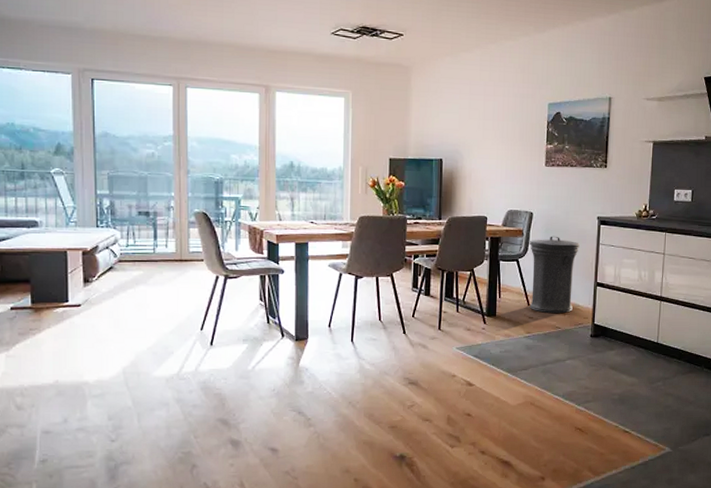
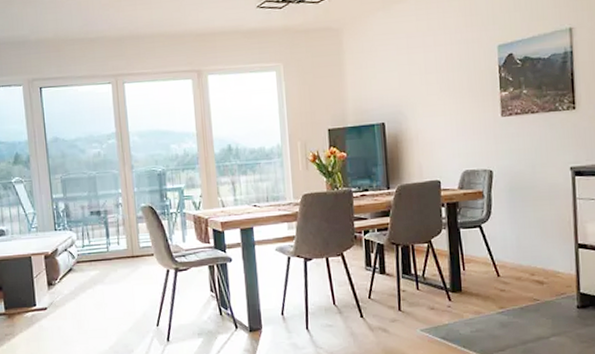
trash can: present [529,236,580,313] -> none [491,194,552,284]

